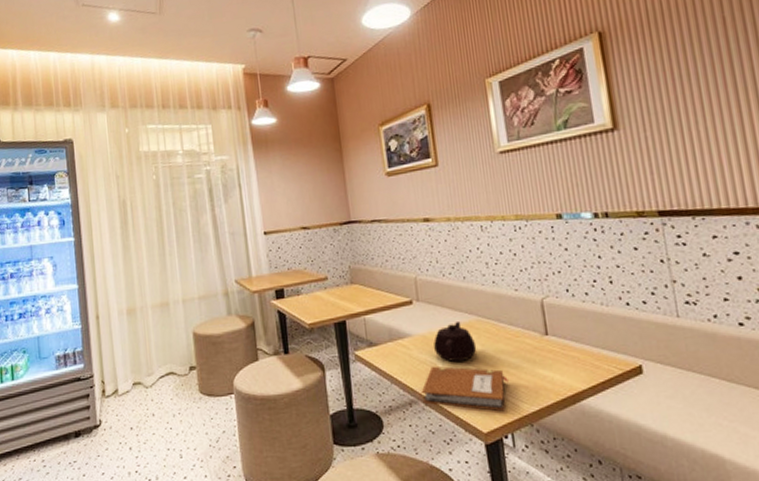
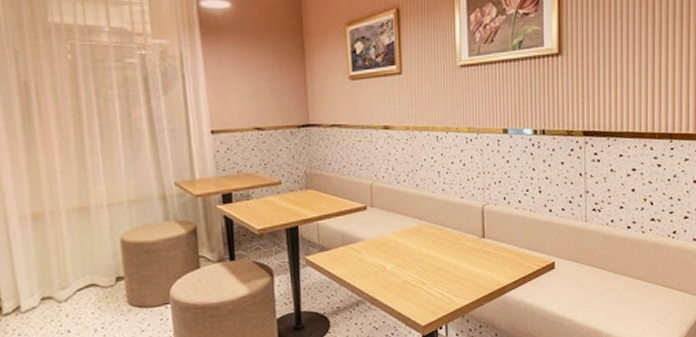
notebook: present [421,366,509,412] -> none [368,268,447,306]
teapot: present [434,322,477,363] -> none [384,226,423,264]

